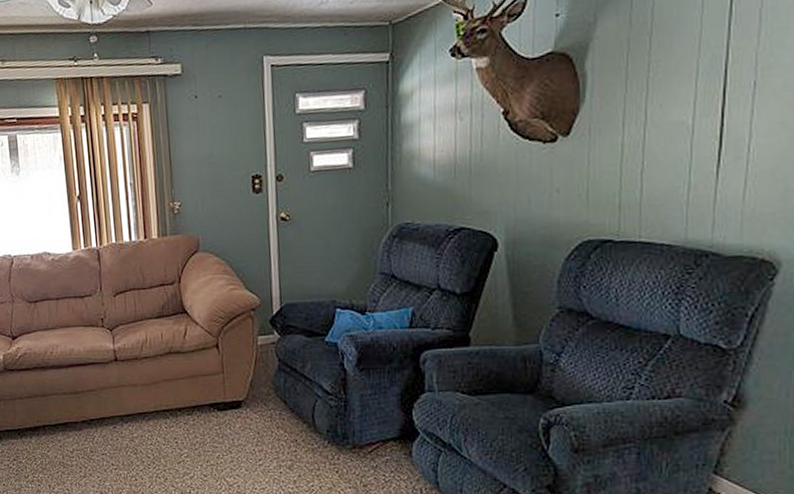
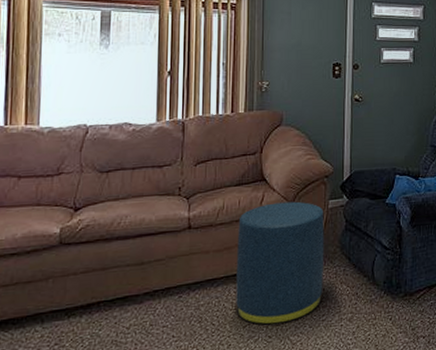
ottoman: none [163,336,258,463] -> present [236,201,324,325]

